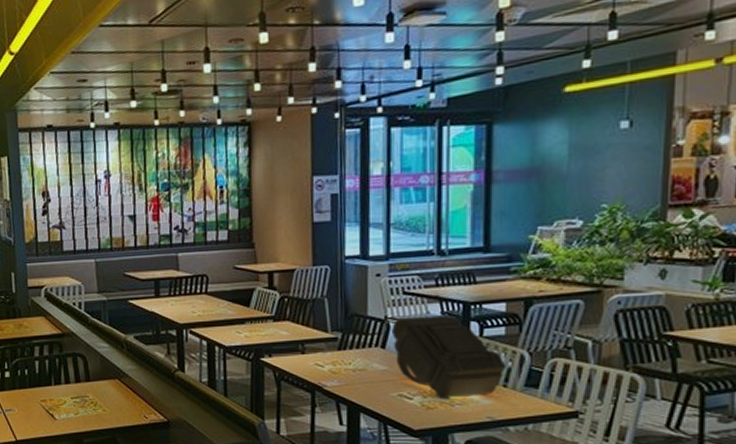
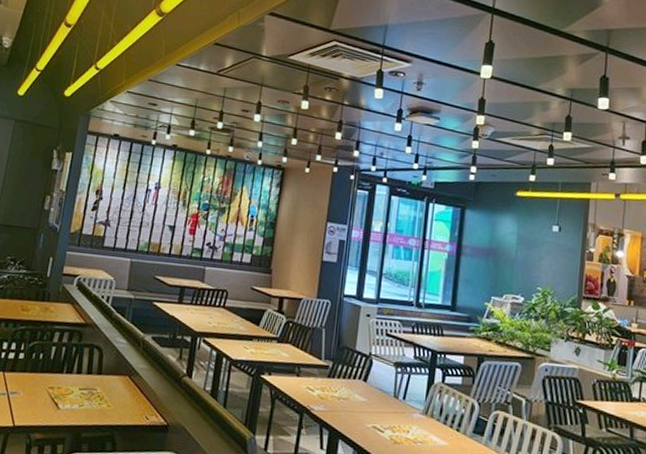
backpack: present [391,315,506,399] -> none [373,355,460,437]

